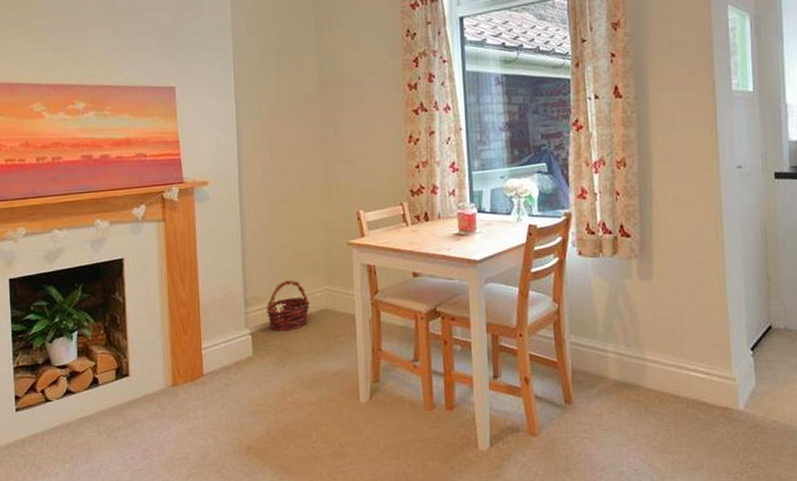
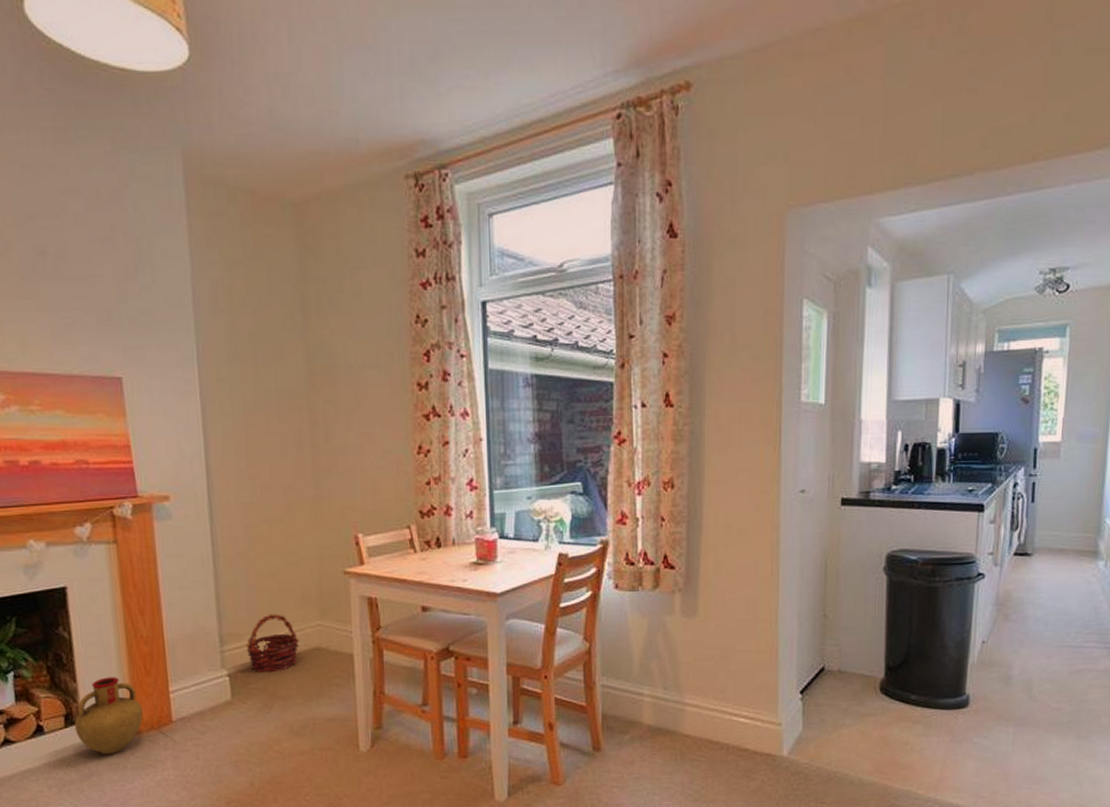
vase: none [123,335,179,405] -> present [74,677,143,755]

